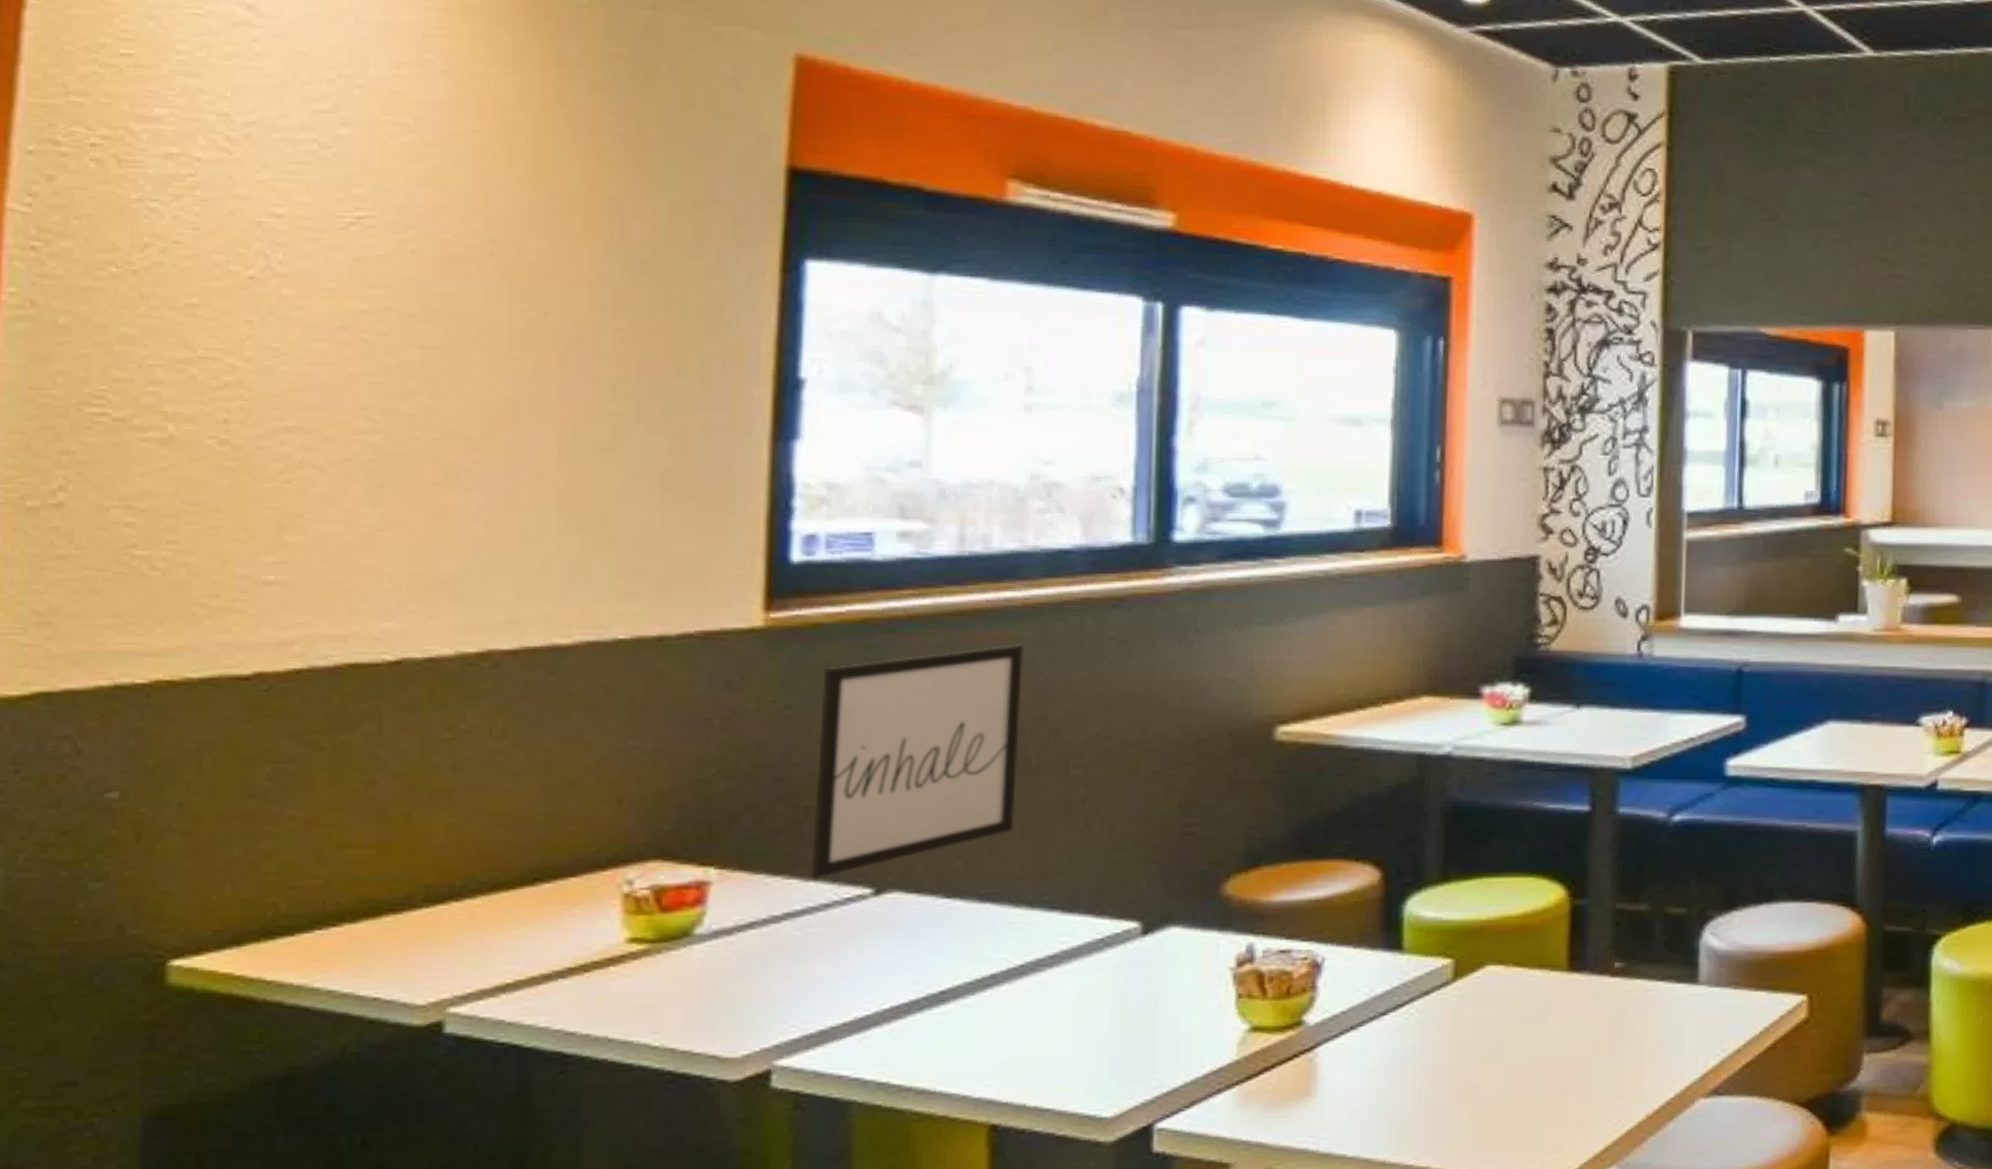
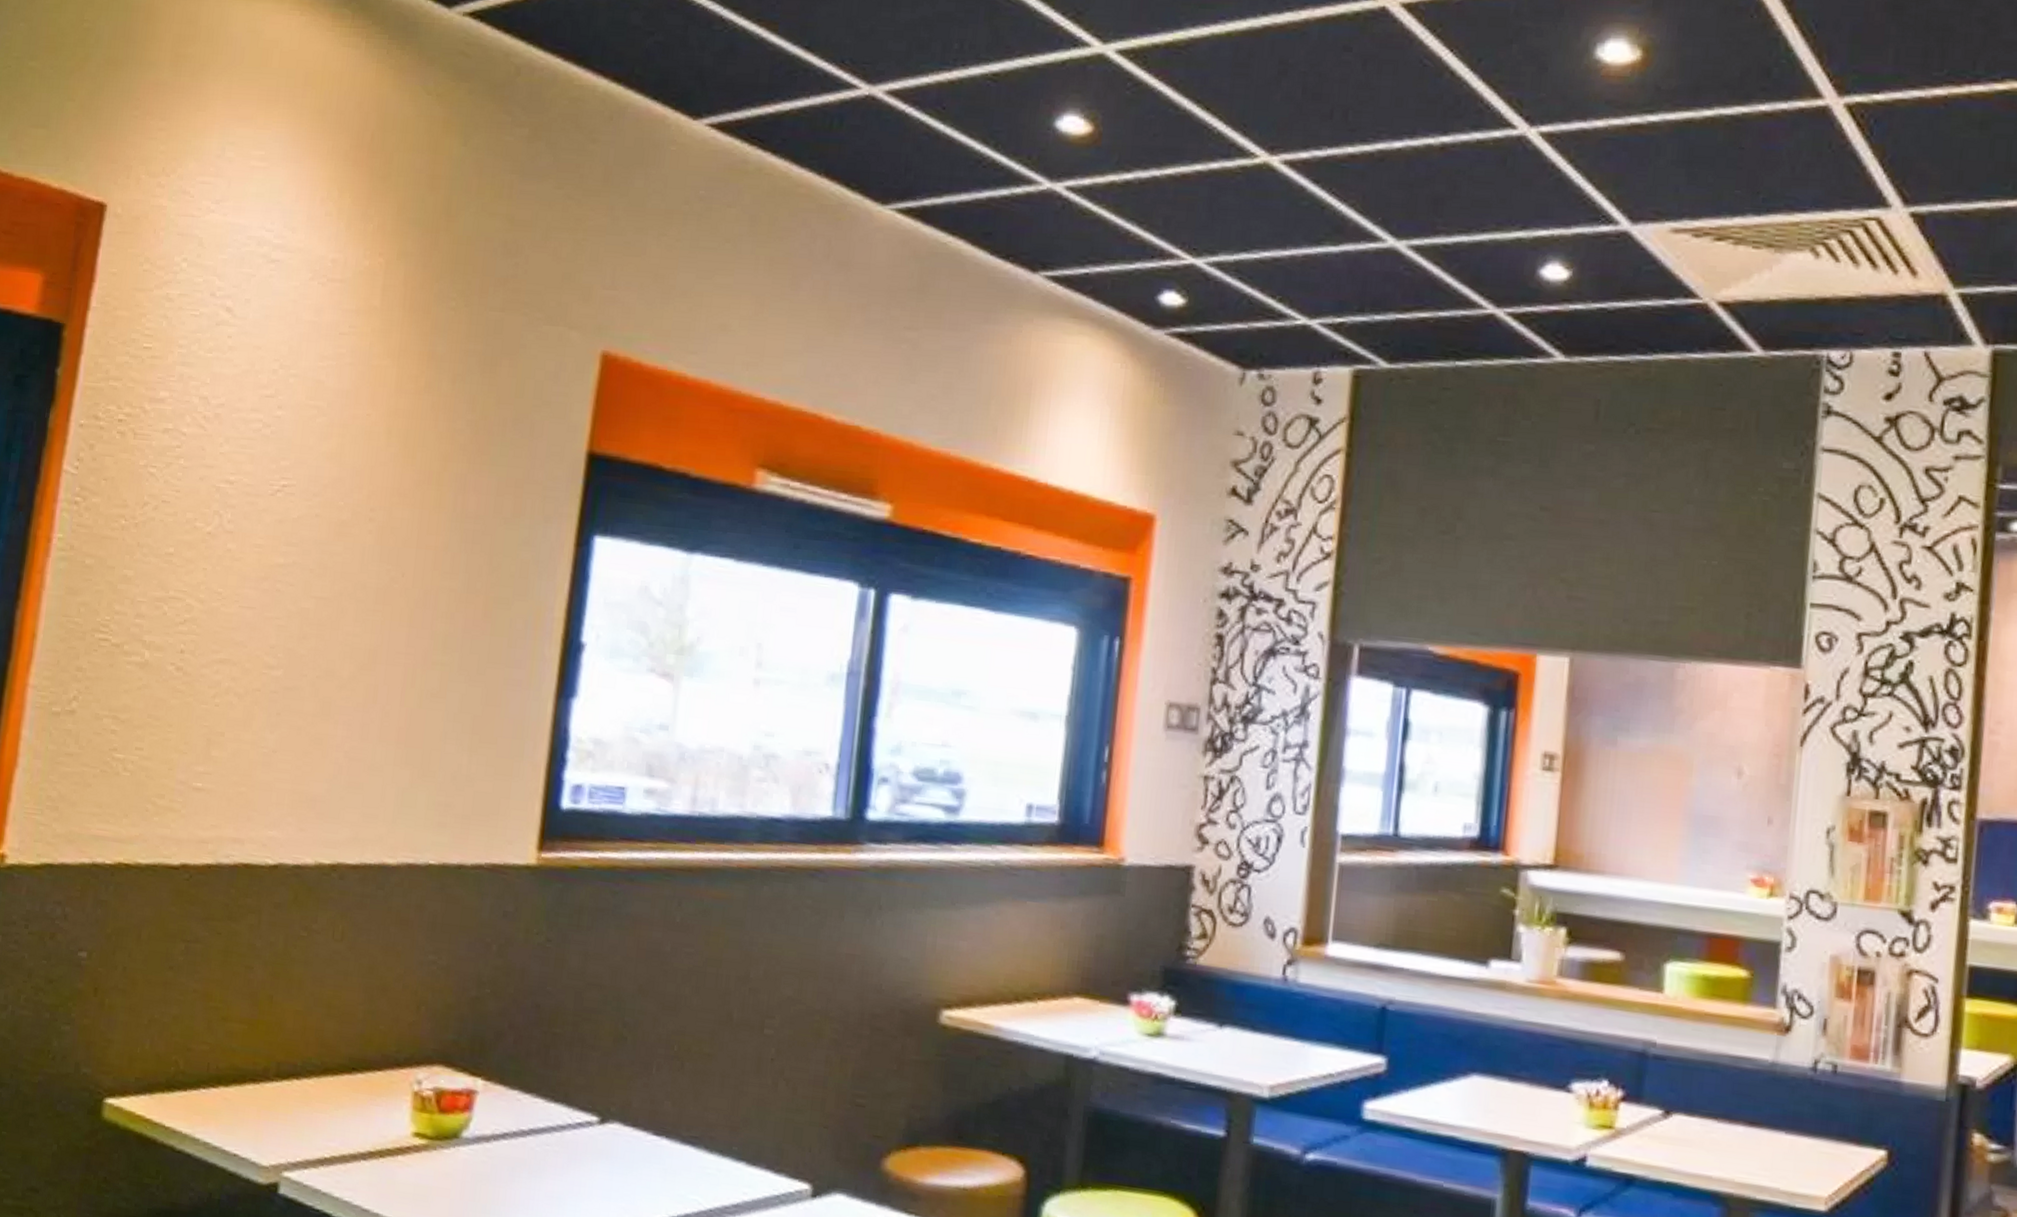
wall art: present [811,644,1025,878] -> none [553,903,736,1101]

